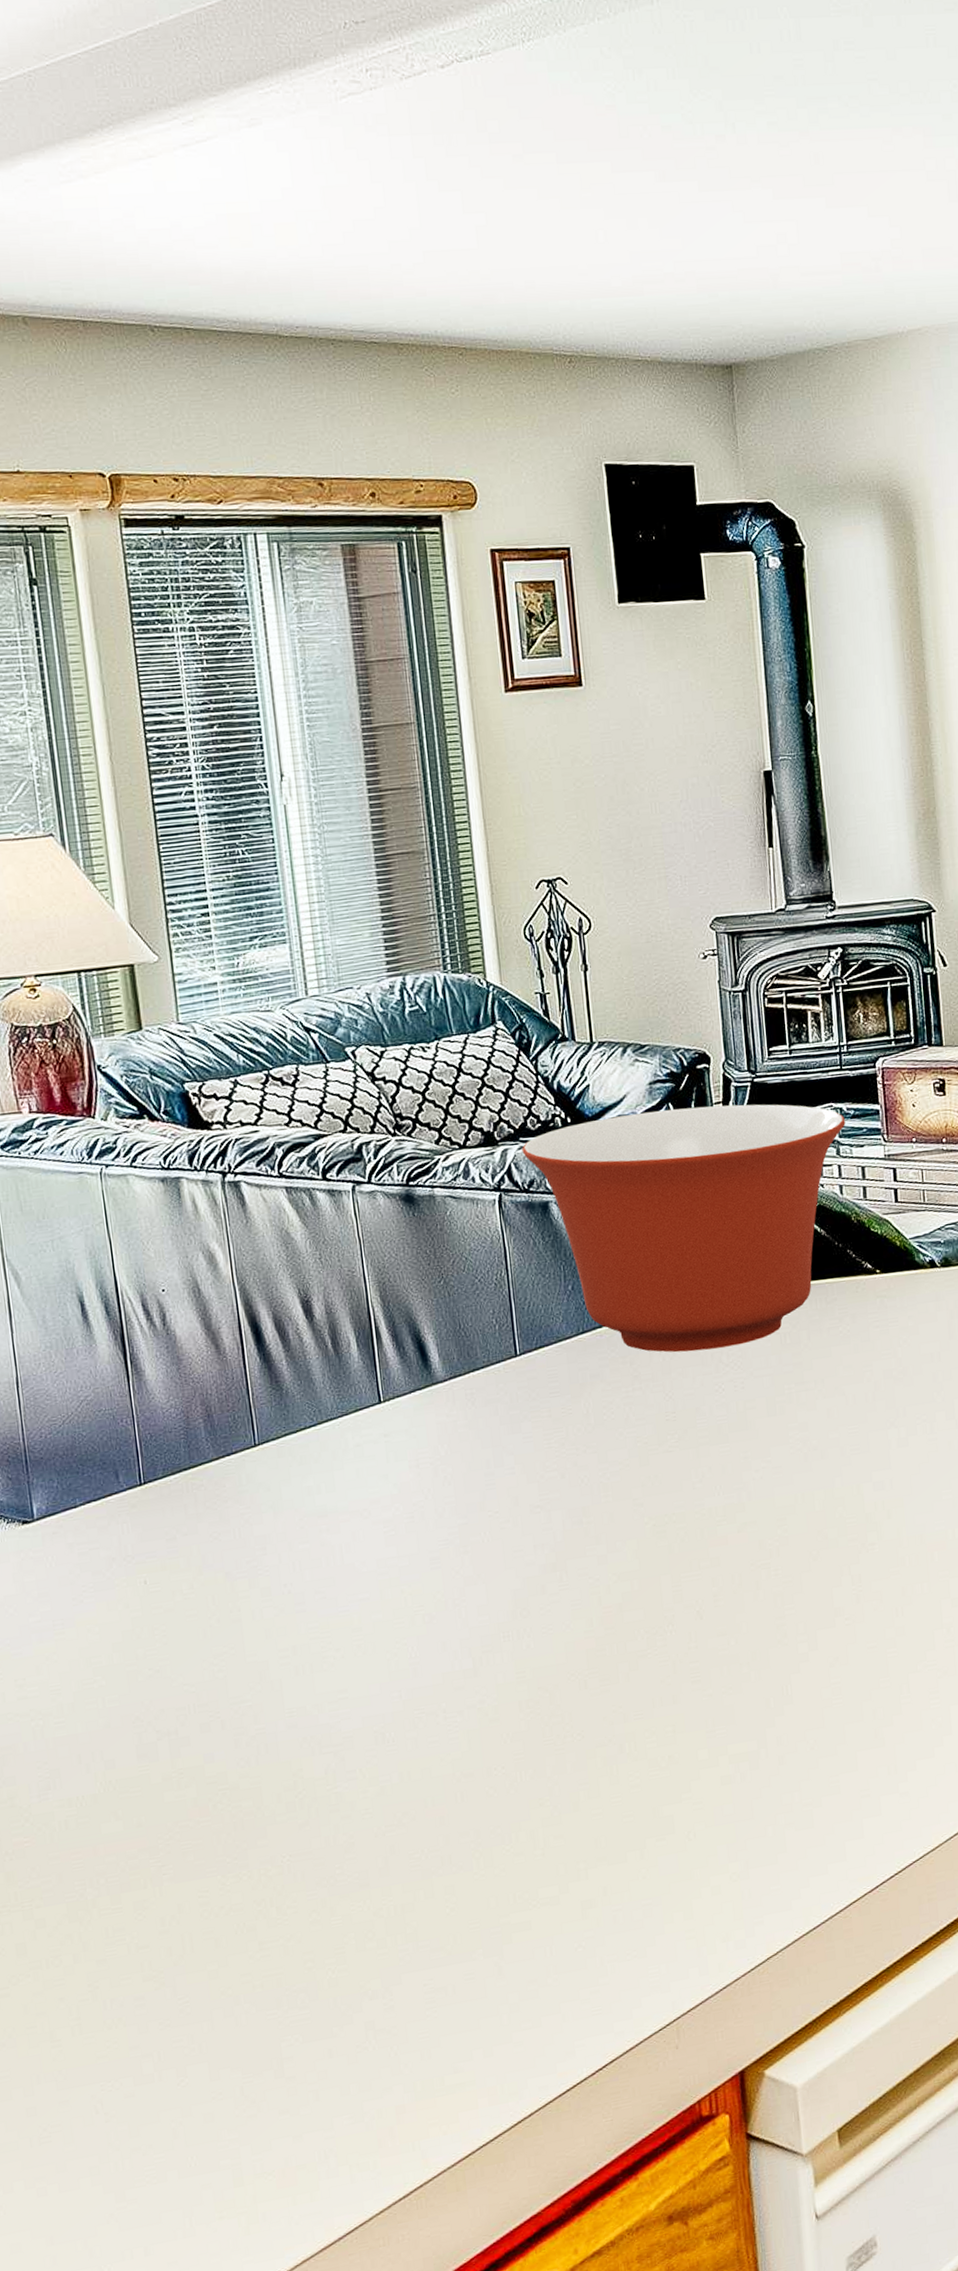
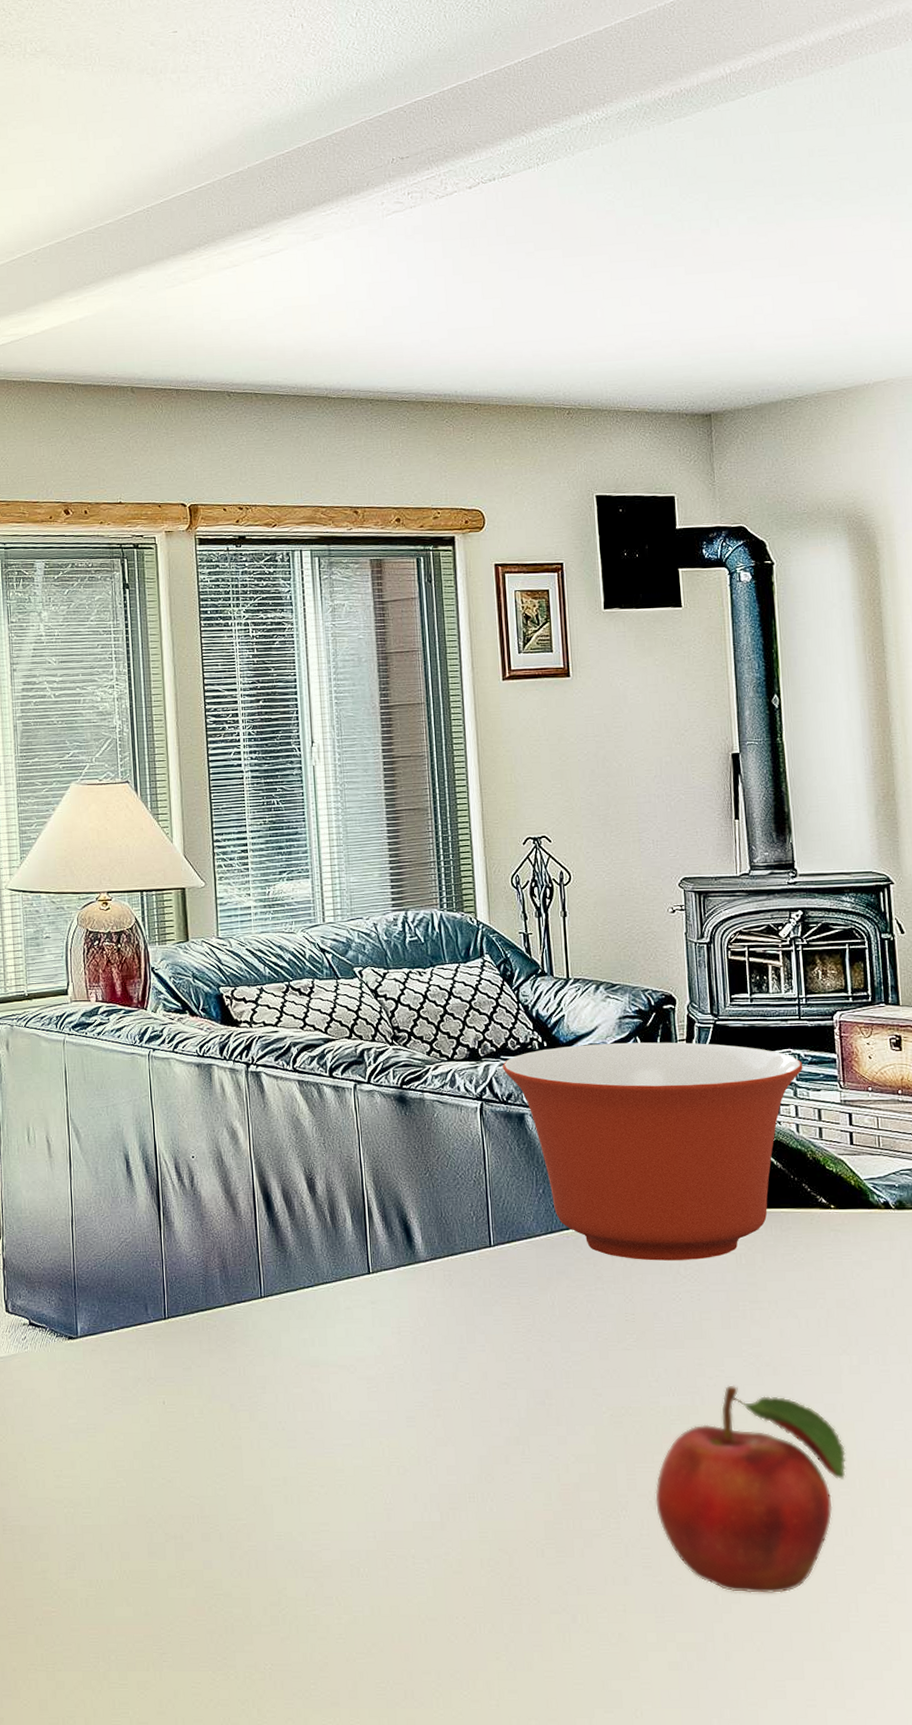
fruit: none [702,1475,896,1693] -> present [655,1385,847,1593]

